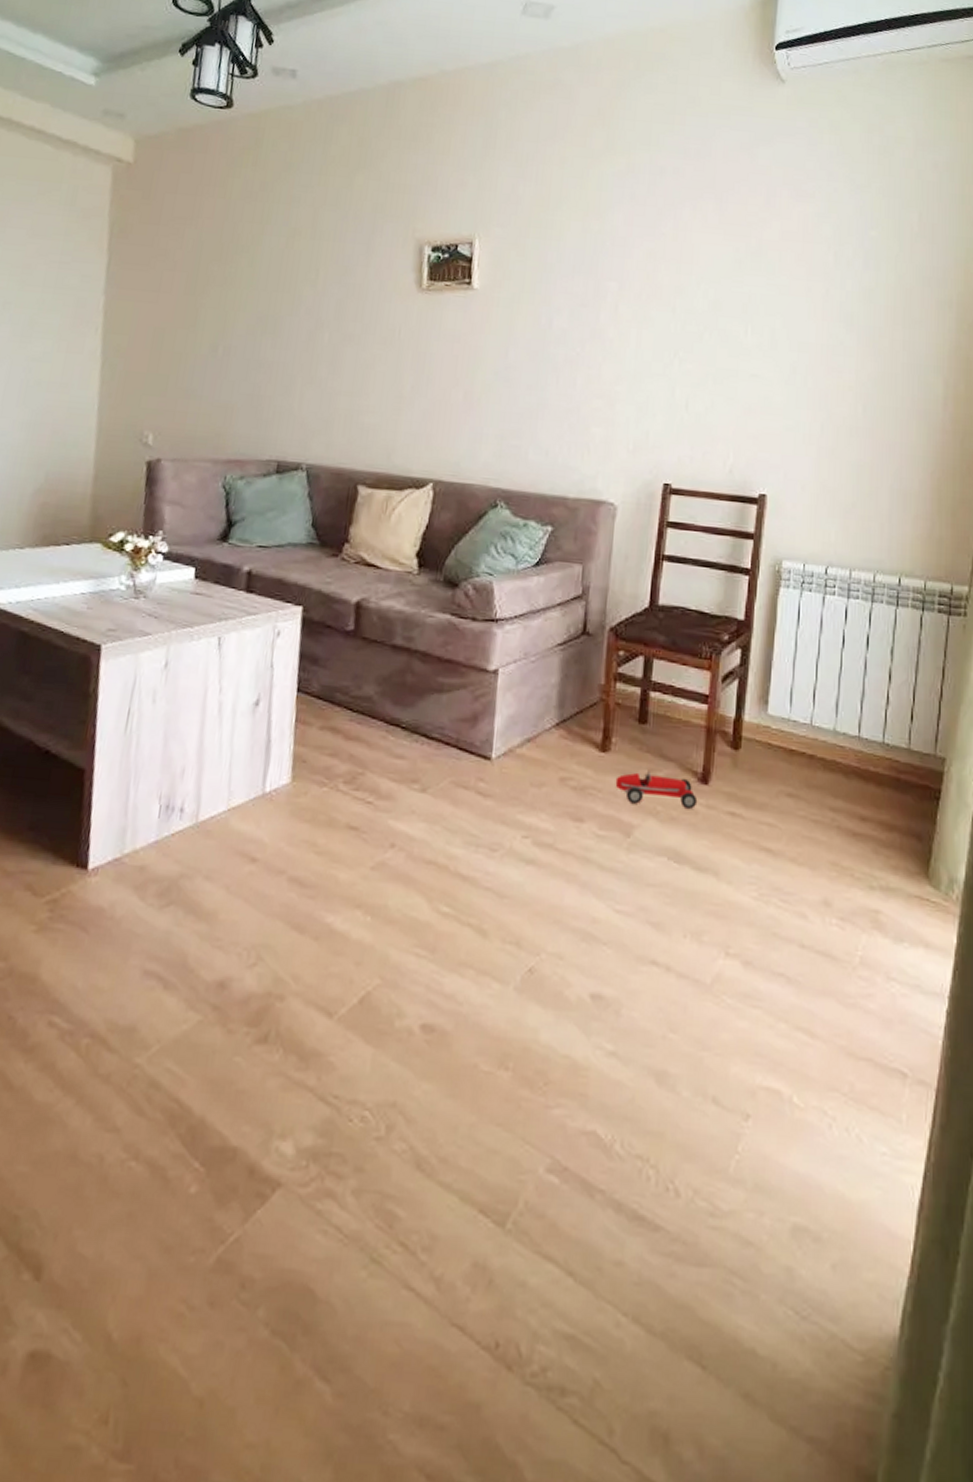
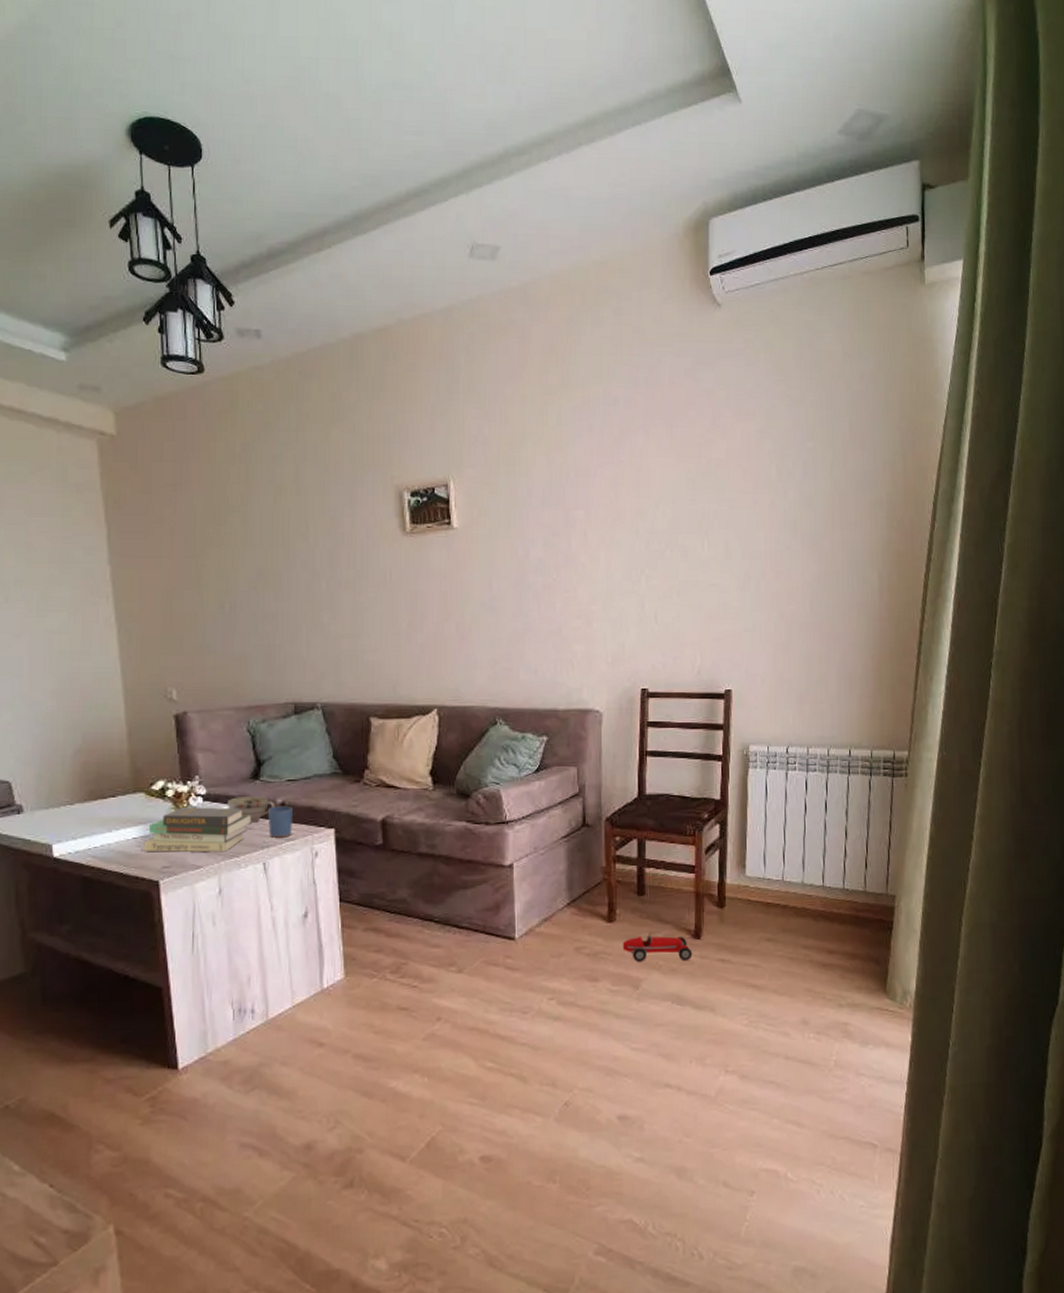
books: none [90,564,213,621] -> present [143,807,252,852]
teacup: none [189,559,242,590] -> present [228,796,276,823]
mug: none [229,574,261,611] -> present [267,806,294,838]

